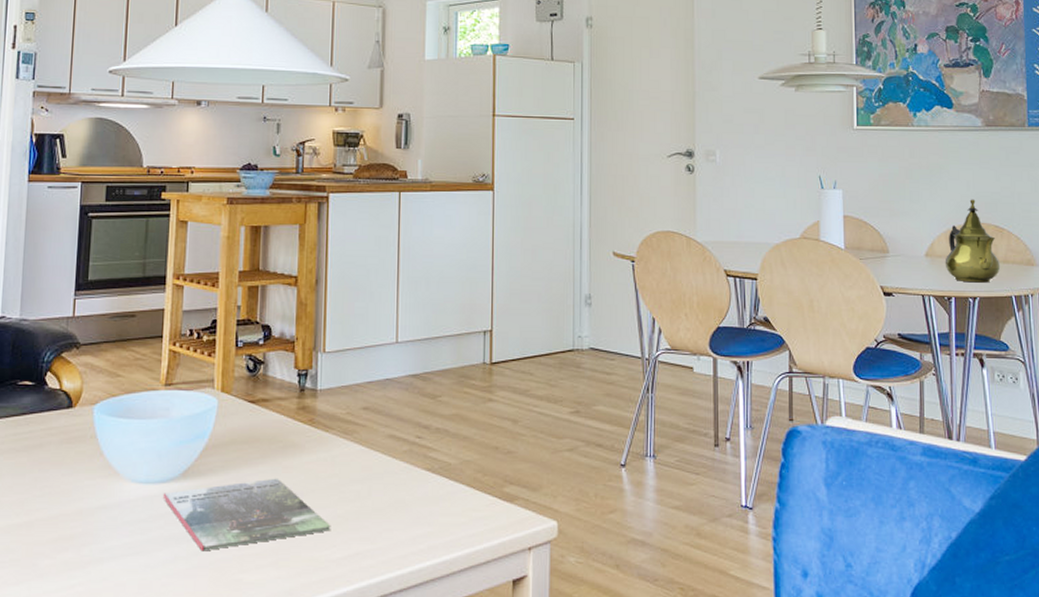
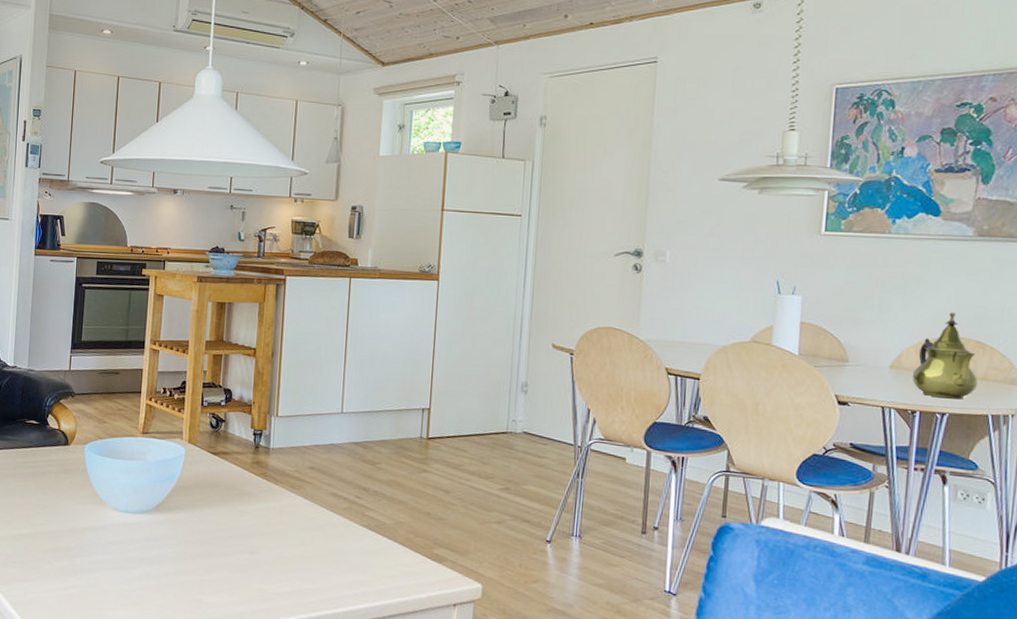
magazine: present [162,478,331,552] -> none [138,519,278,573]

